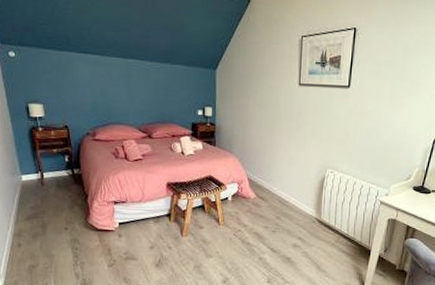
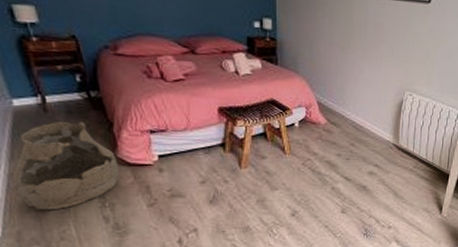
bag: none [16,192,89,266] -> present [12,121,119,210]

